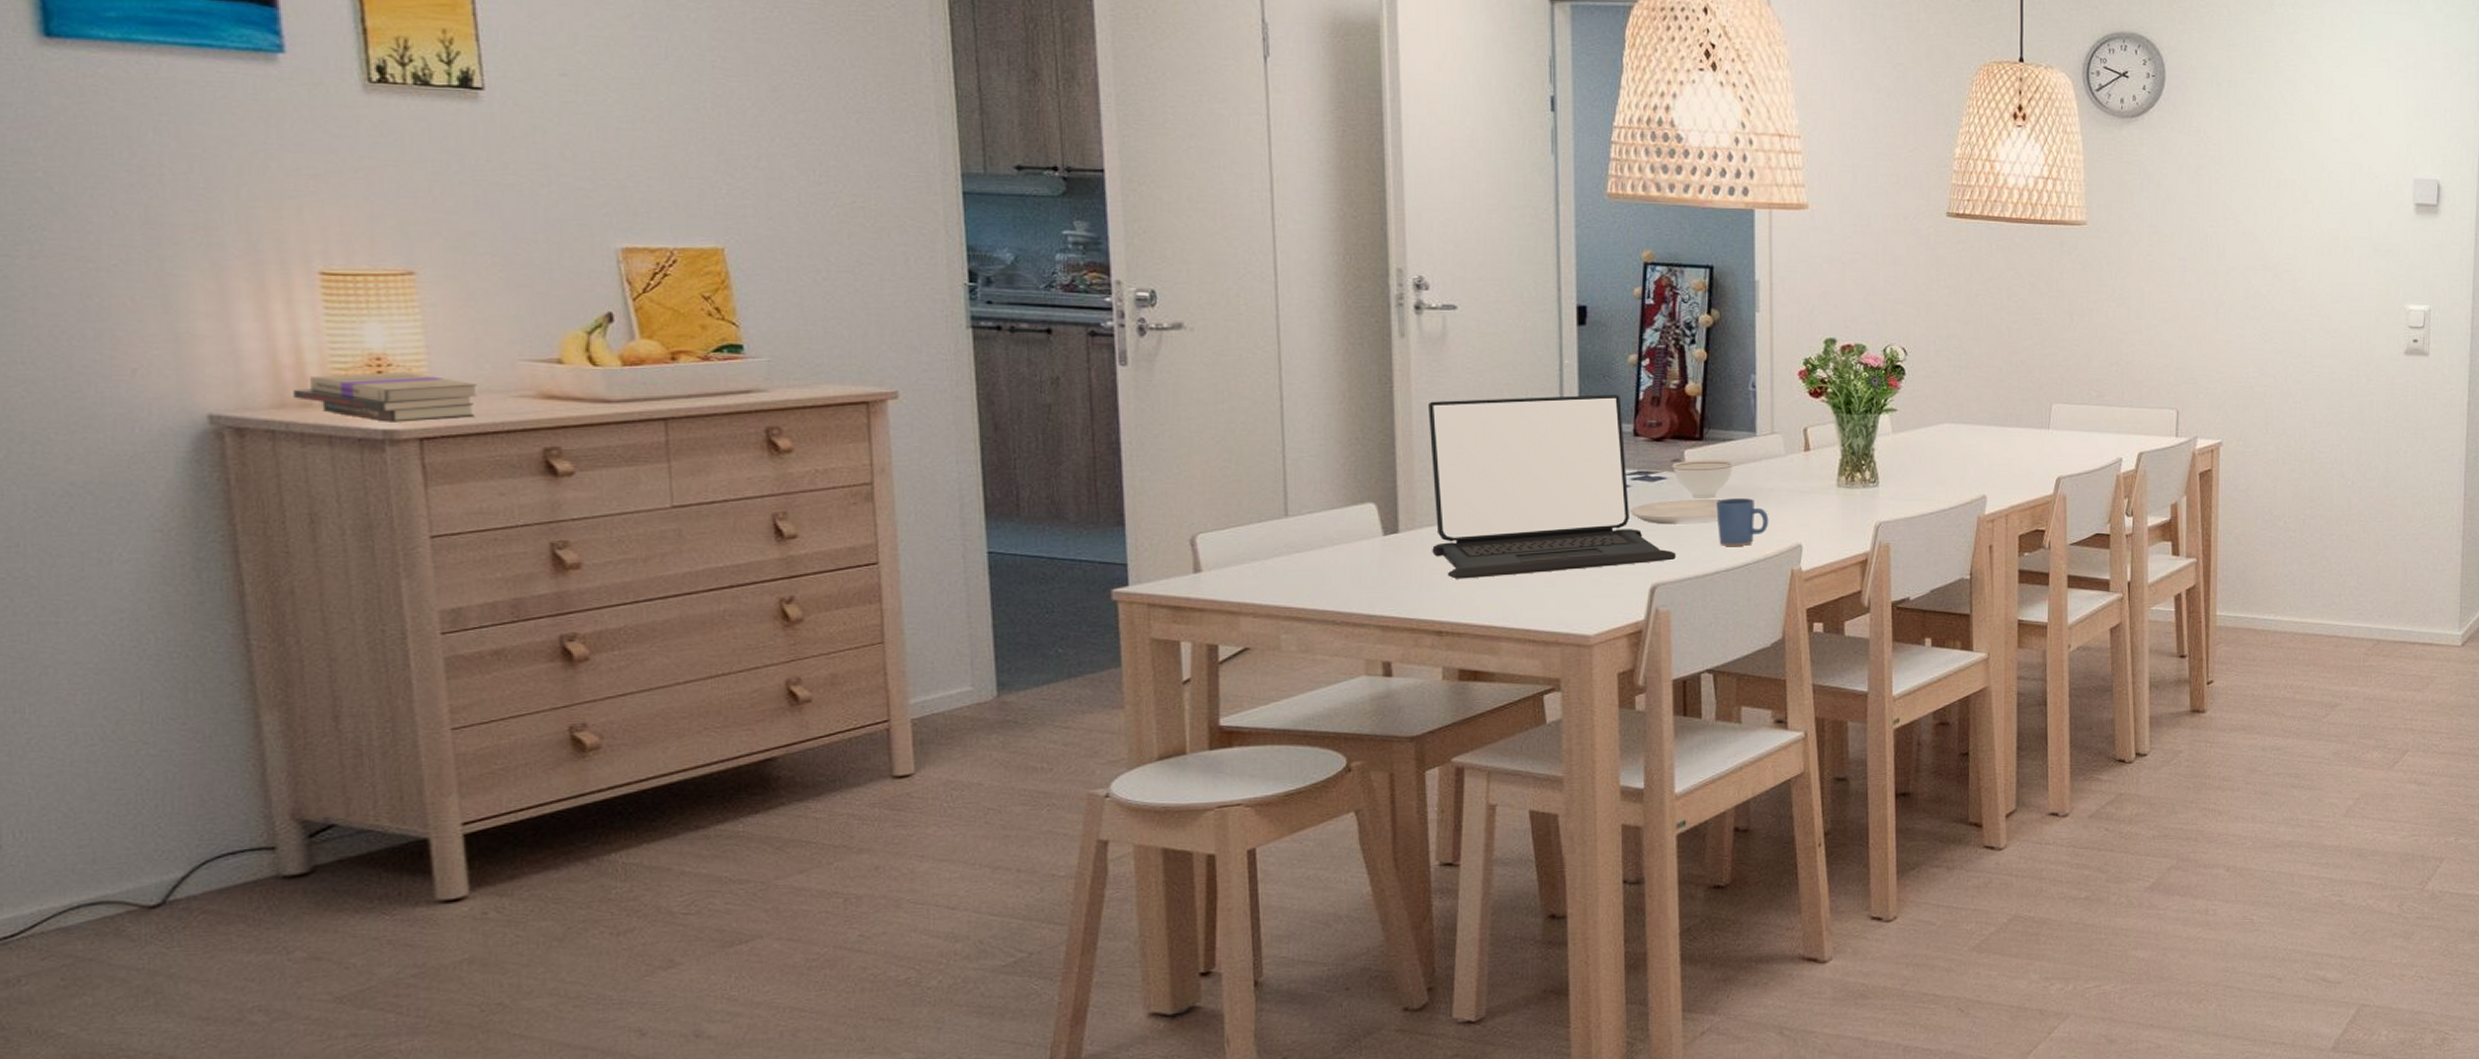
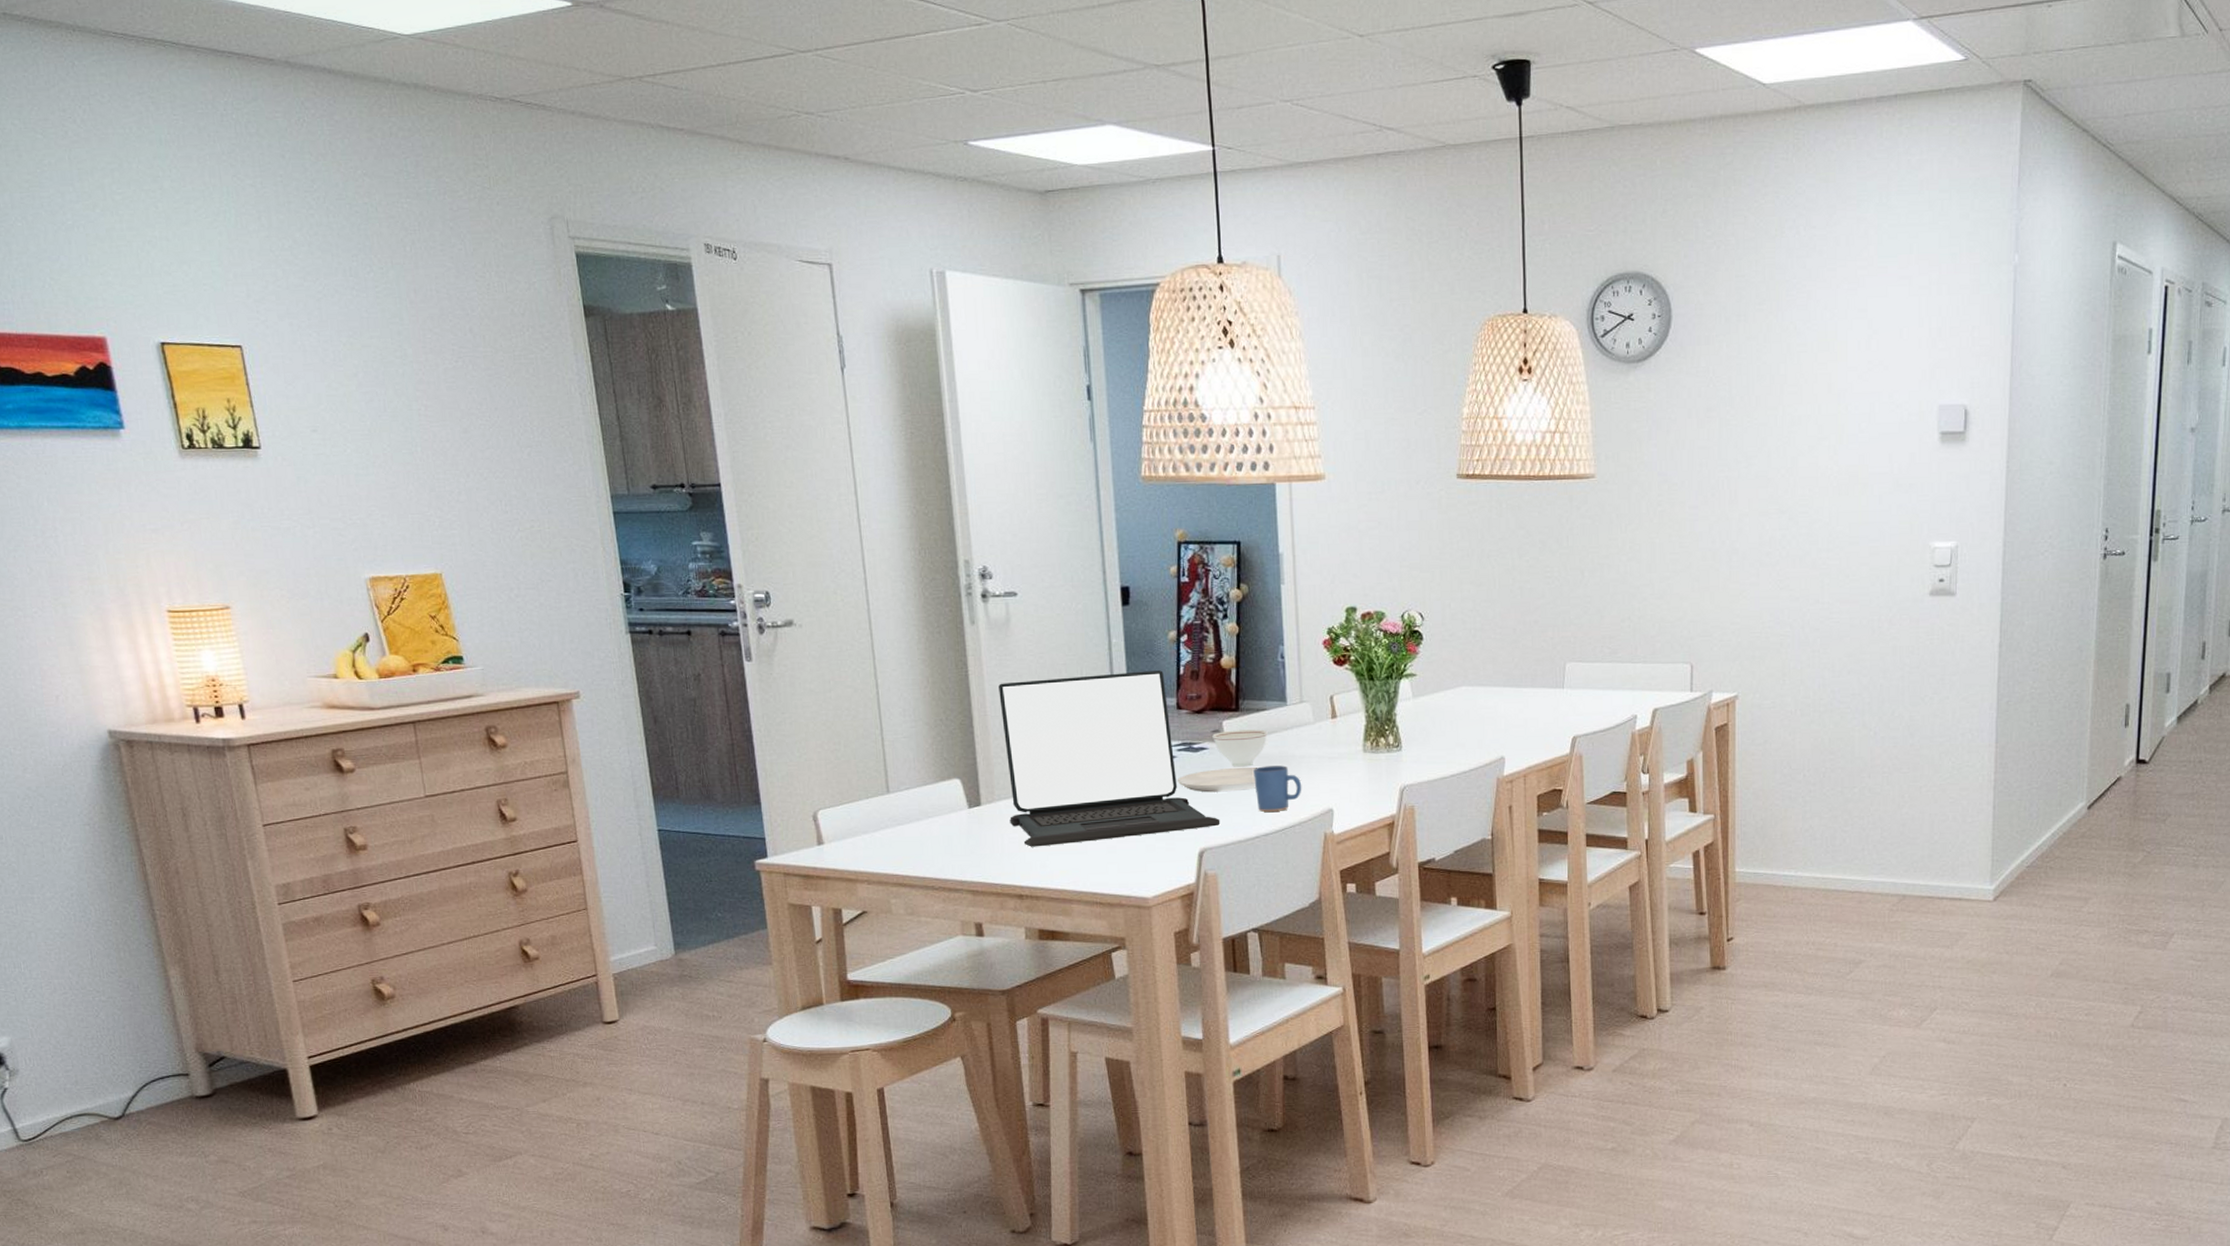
books: present [294,371,477,422] -> none [161,690,282,732]

